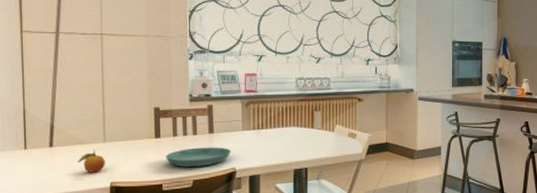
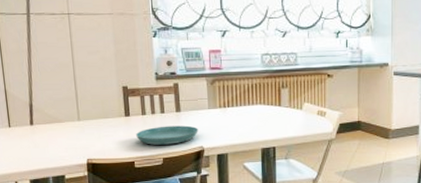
fruit: present [77,149,105,173] -> none [56,127,81,150]

